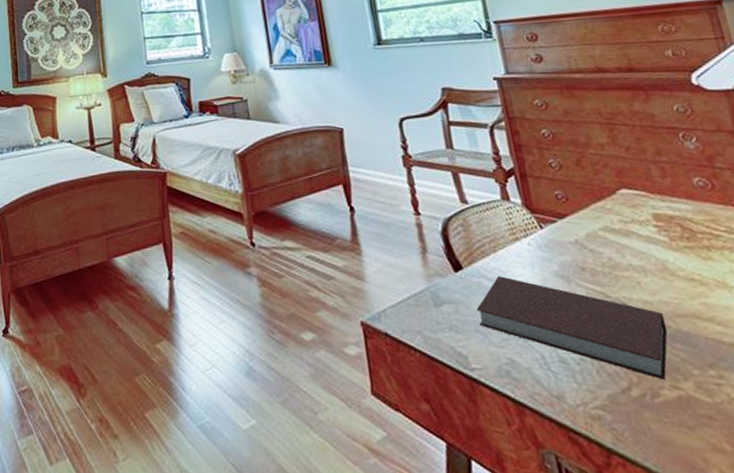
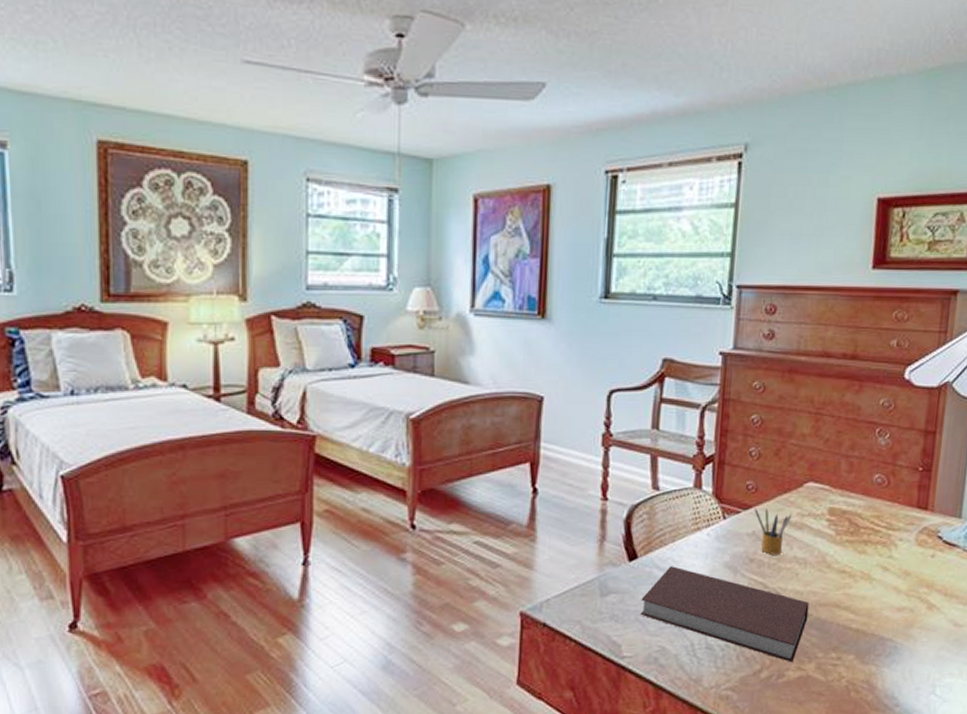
pencil box: none [570,216,614,263] -> present [754,508,791,555]

